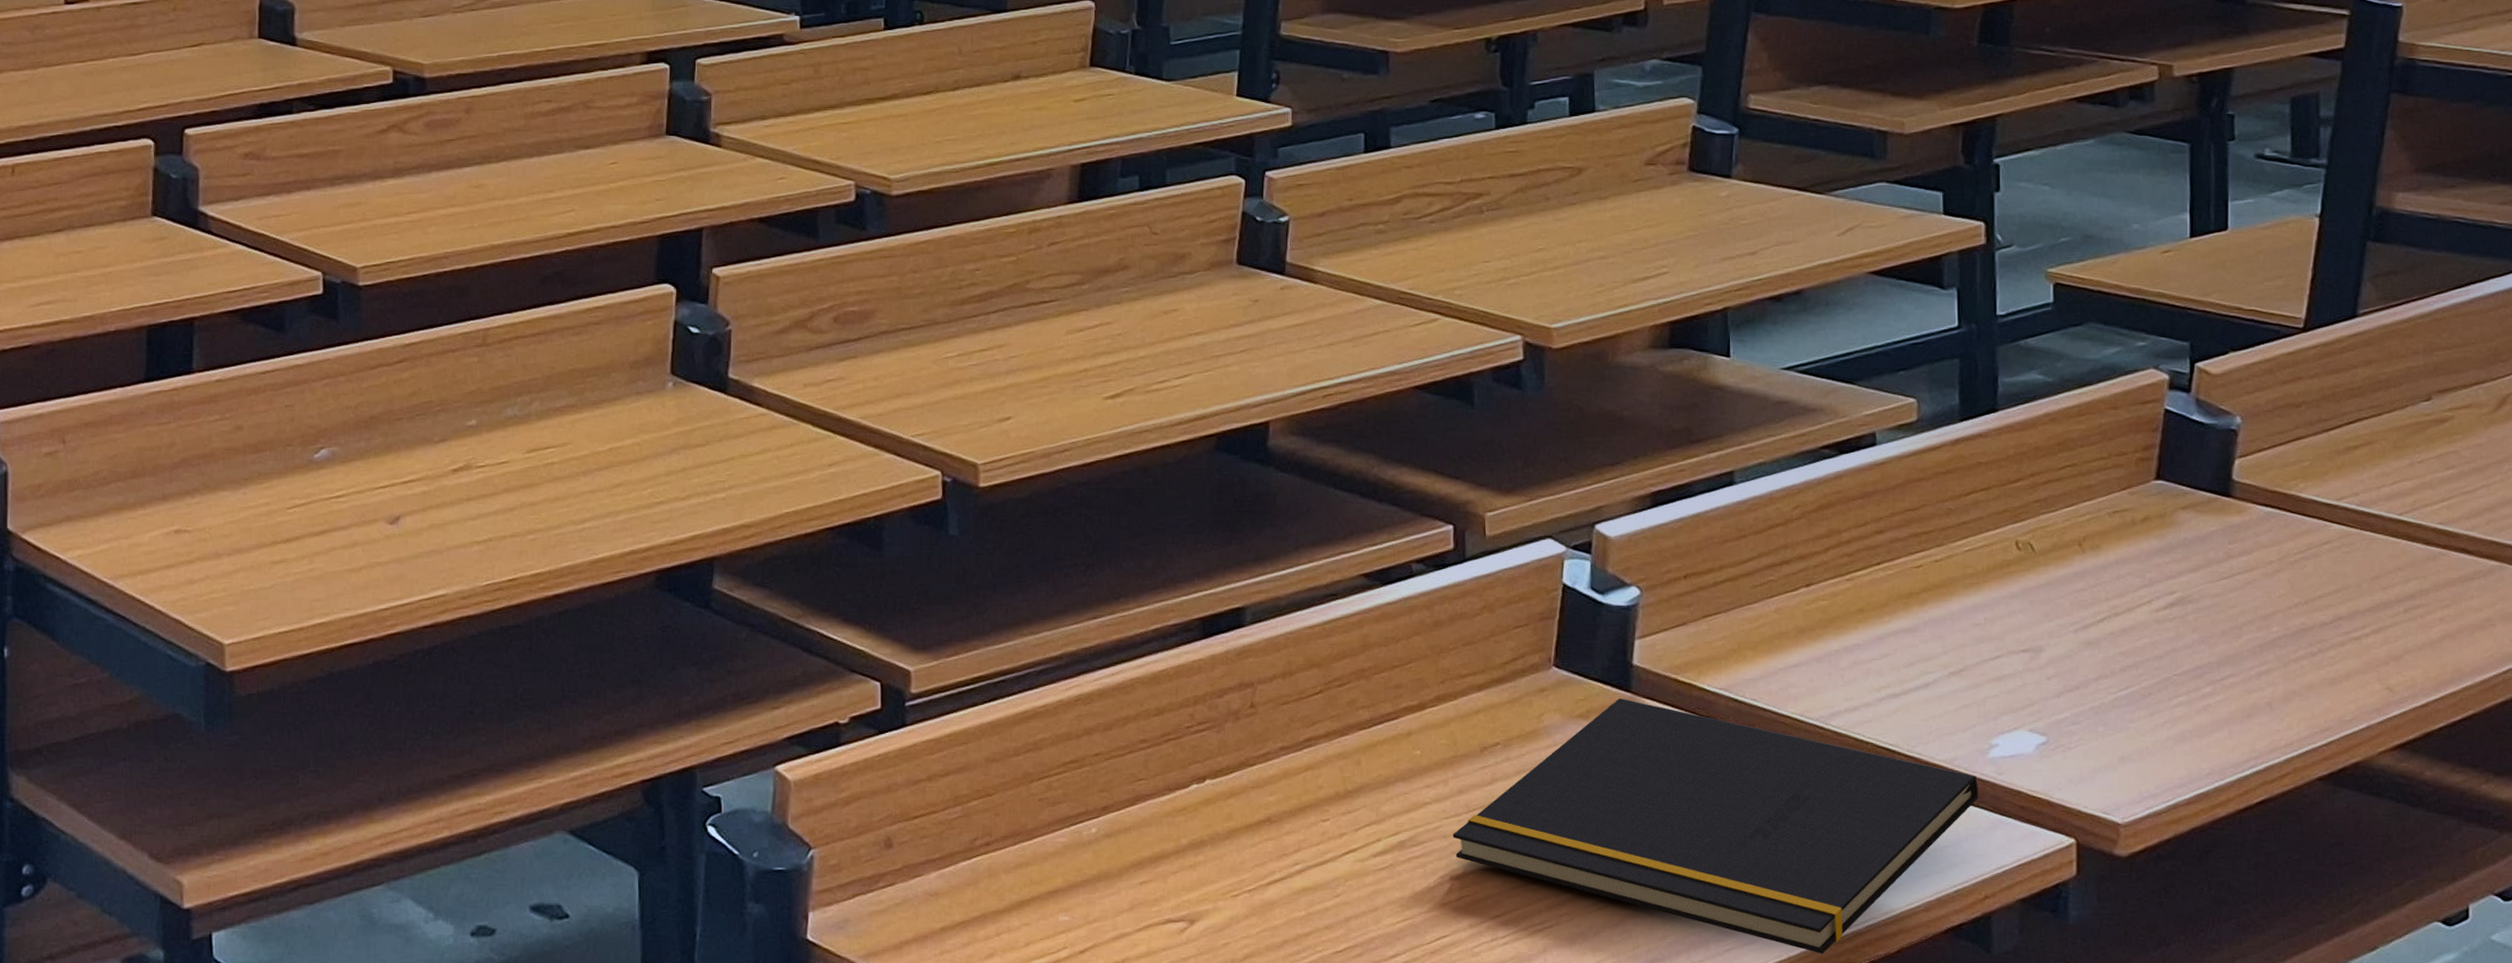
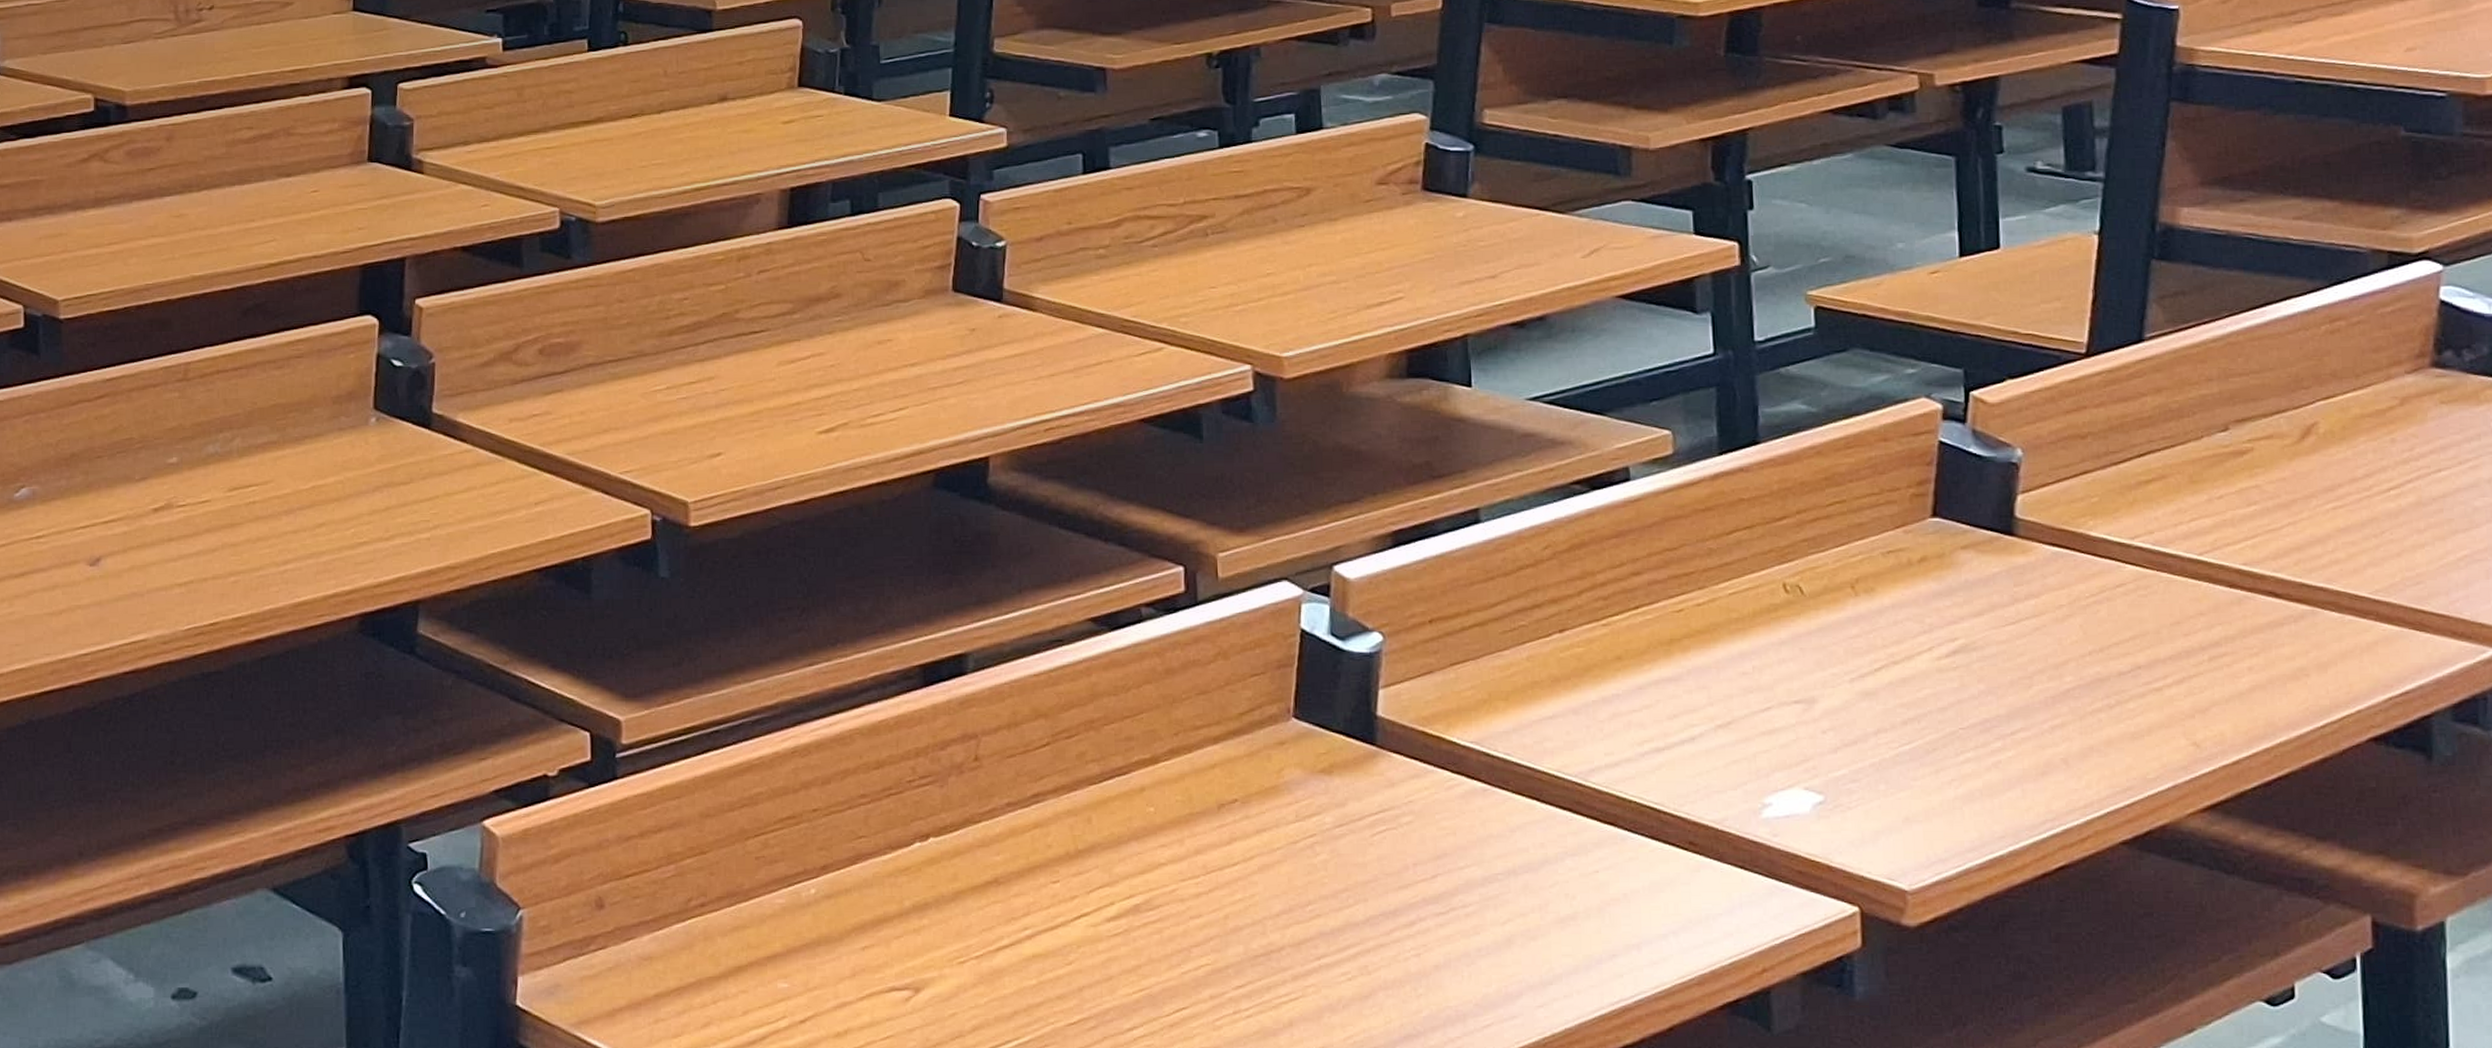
notepad: present [1453,698,1978,954] -> none [1190,752,1752,1031]

